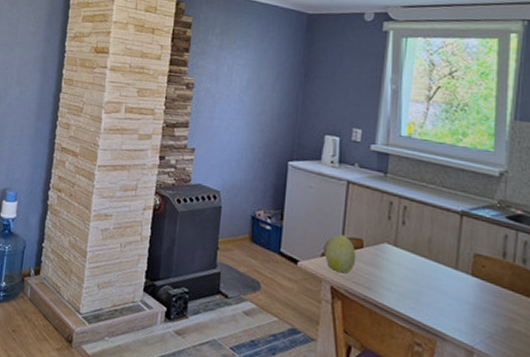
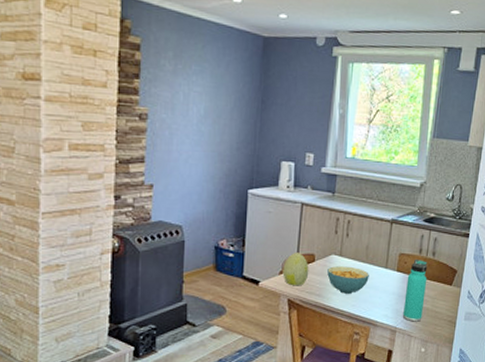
cereal bowl: none [379,256,433,294] -> present [327,266,369,294]
thermos bottle: none [483,265,517,347] -> present [403,260,427,322]

